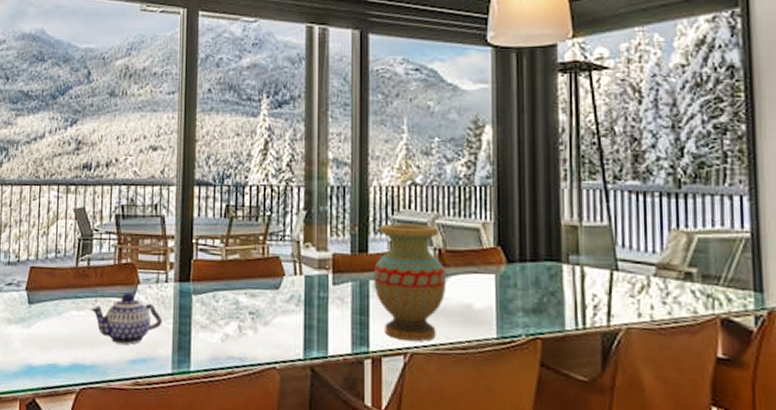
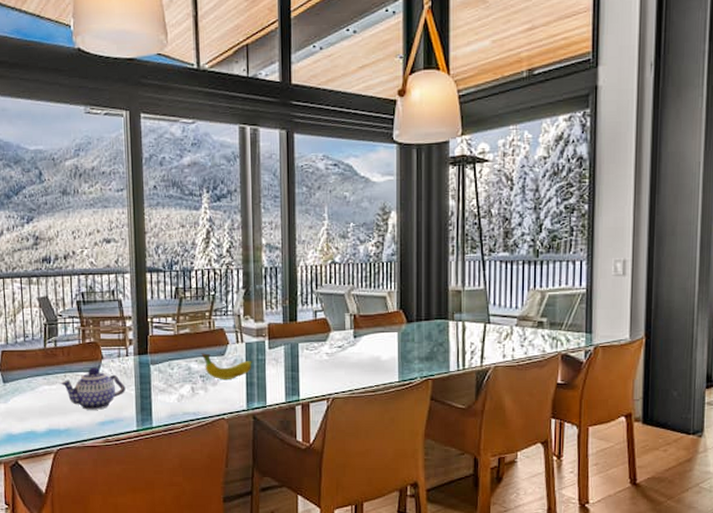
fruit: none [251,284,312,320] -> present [201,353,252,380]
vase: present [374,224,446,341] -> none [302,296,359,388]

